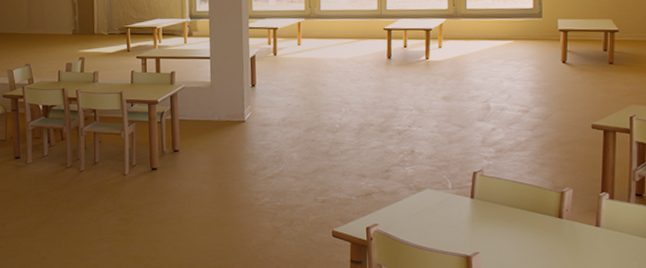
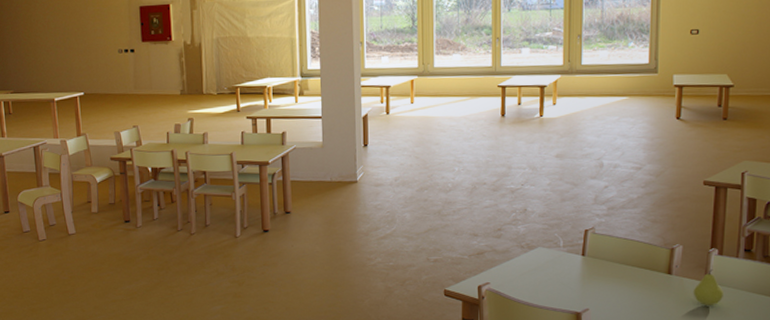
fruit: none [584,213,617,250] -> present [693,268,724,305]

